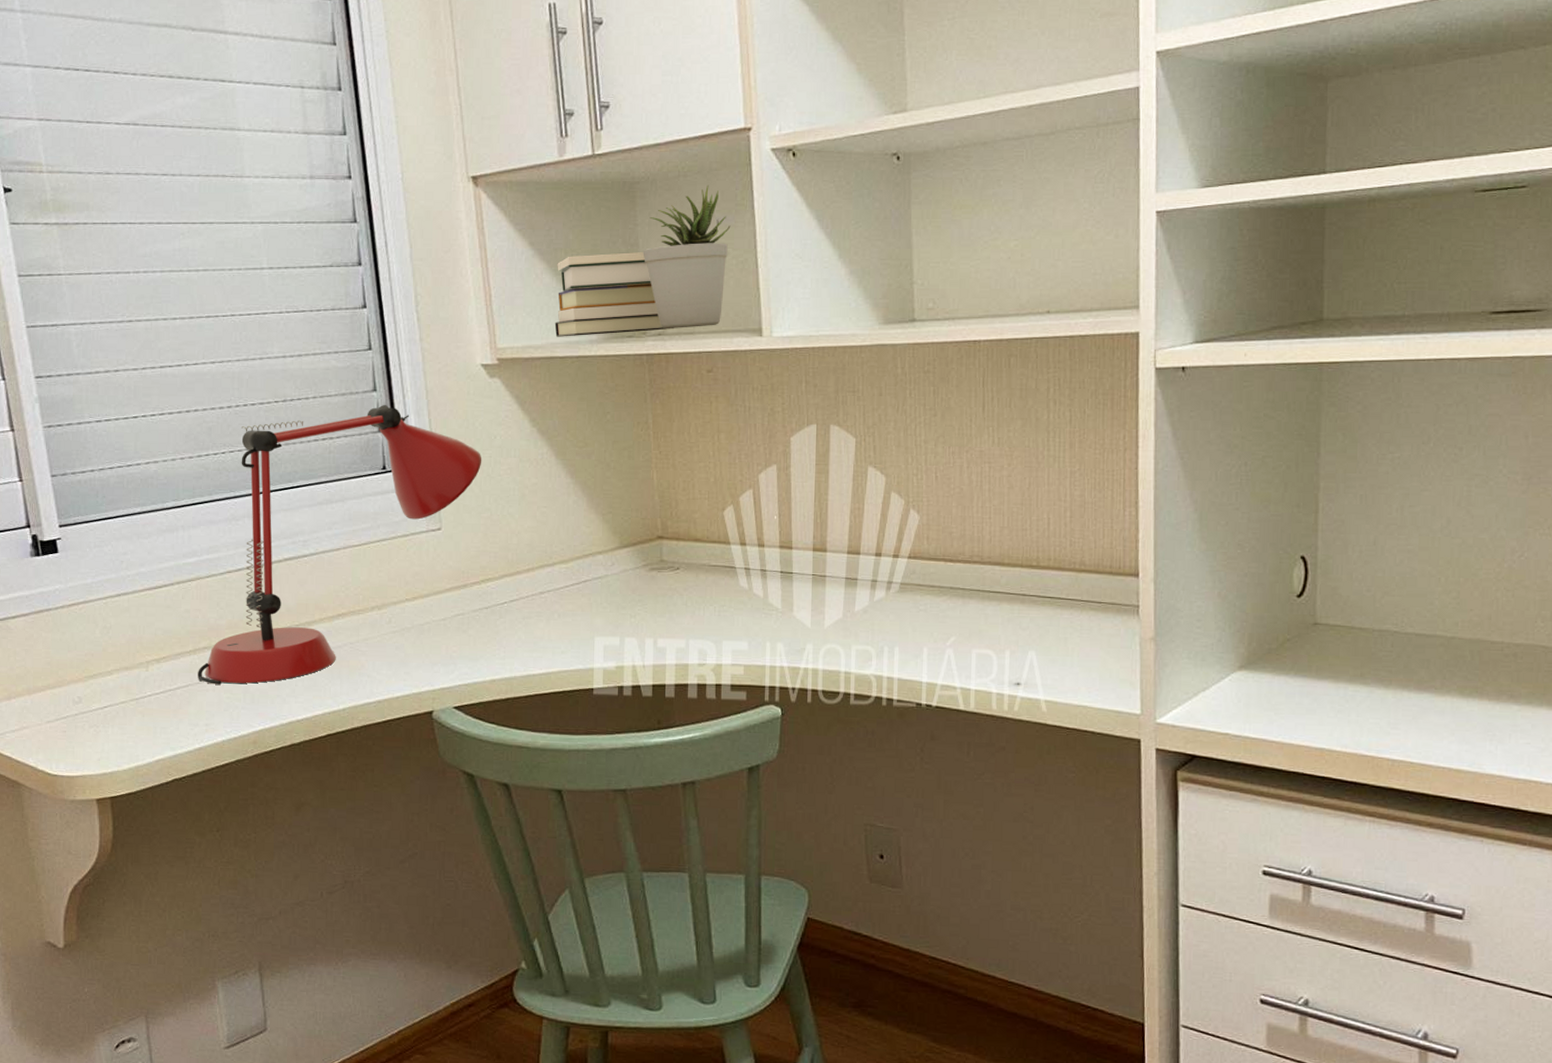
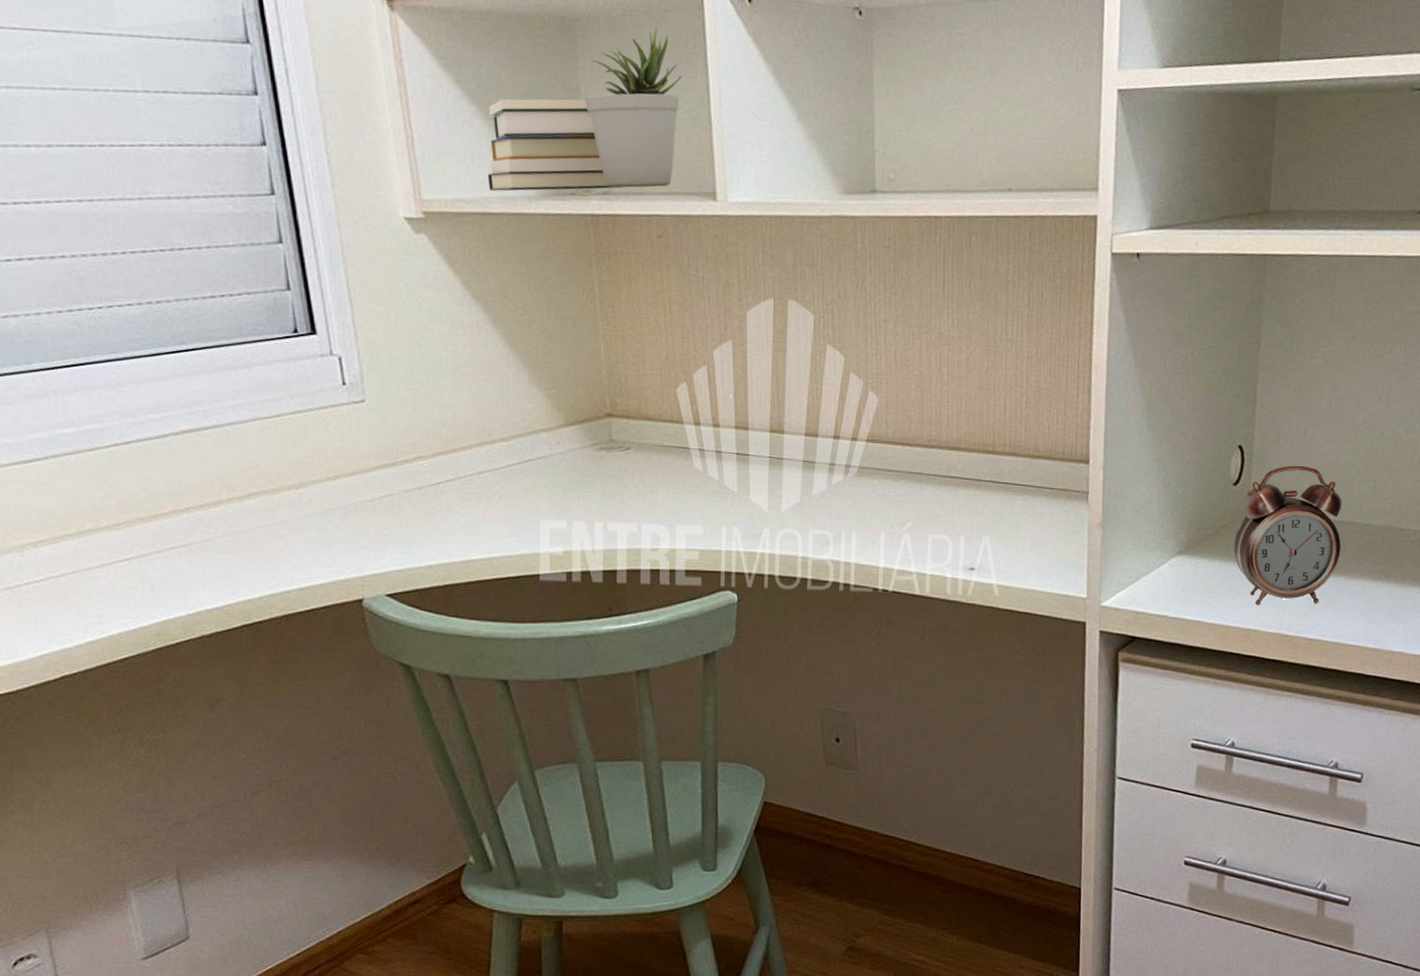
desk lamp: present [198,405,482,685] -> none [84,259,409,571]
alarm clock: none [1301,576,1424,724] -> present [1233,465,1342,606]

